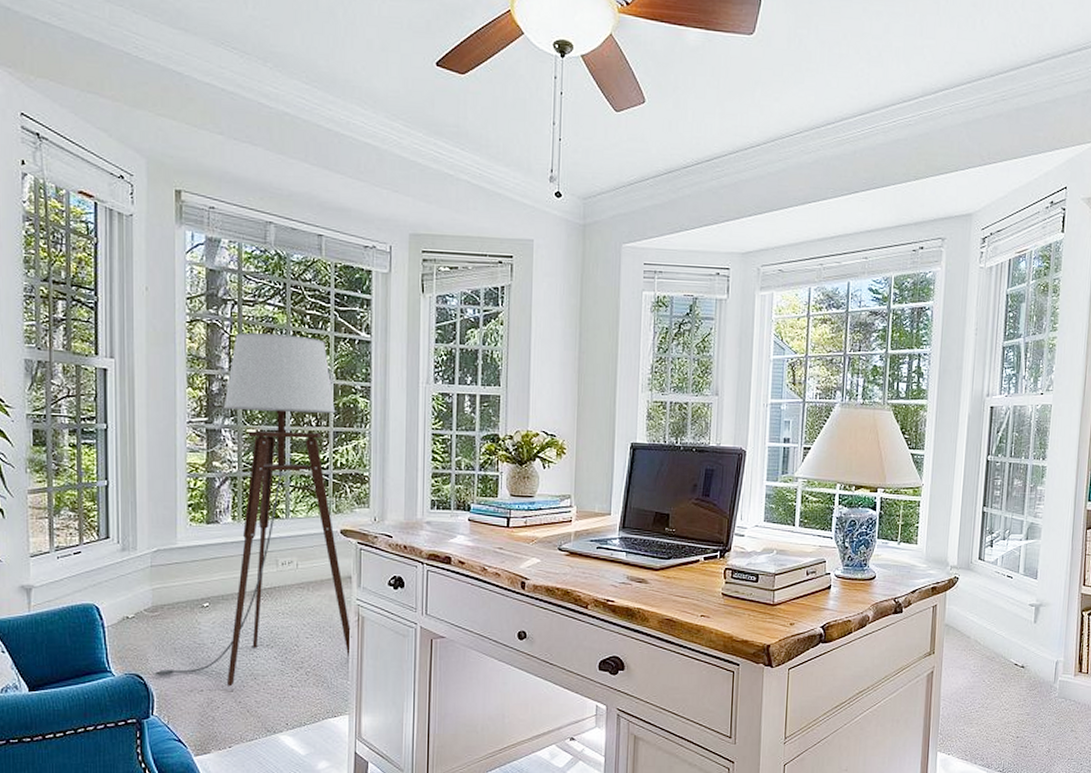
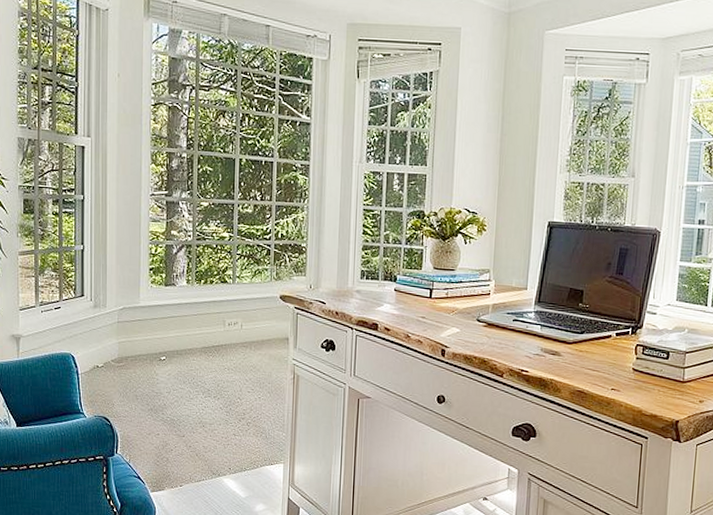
floor lamp: present [153,333,352,687] -> none [118,115,288,432]

